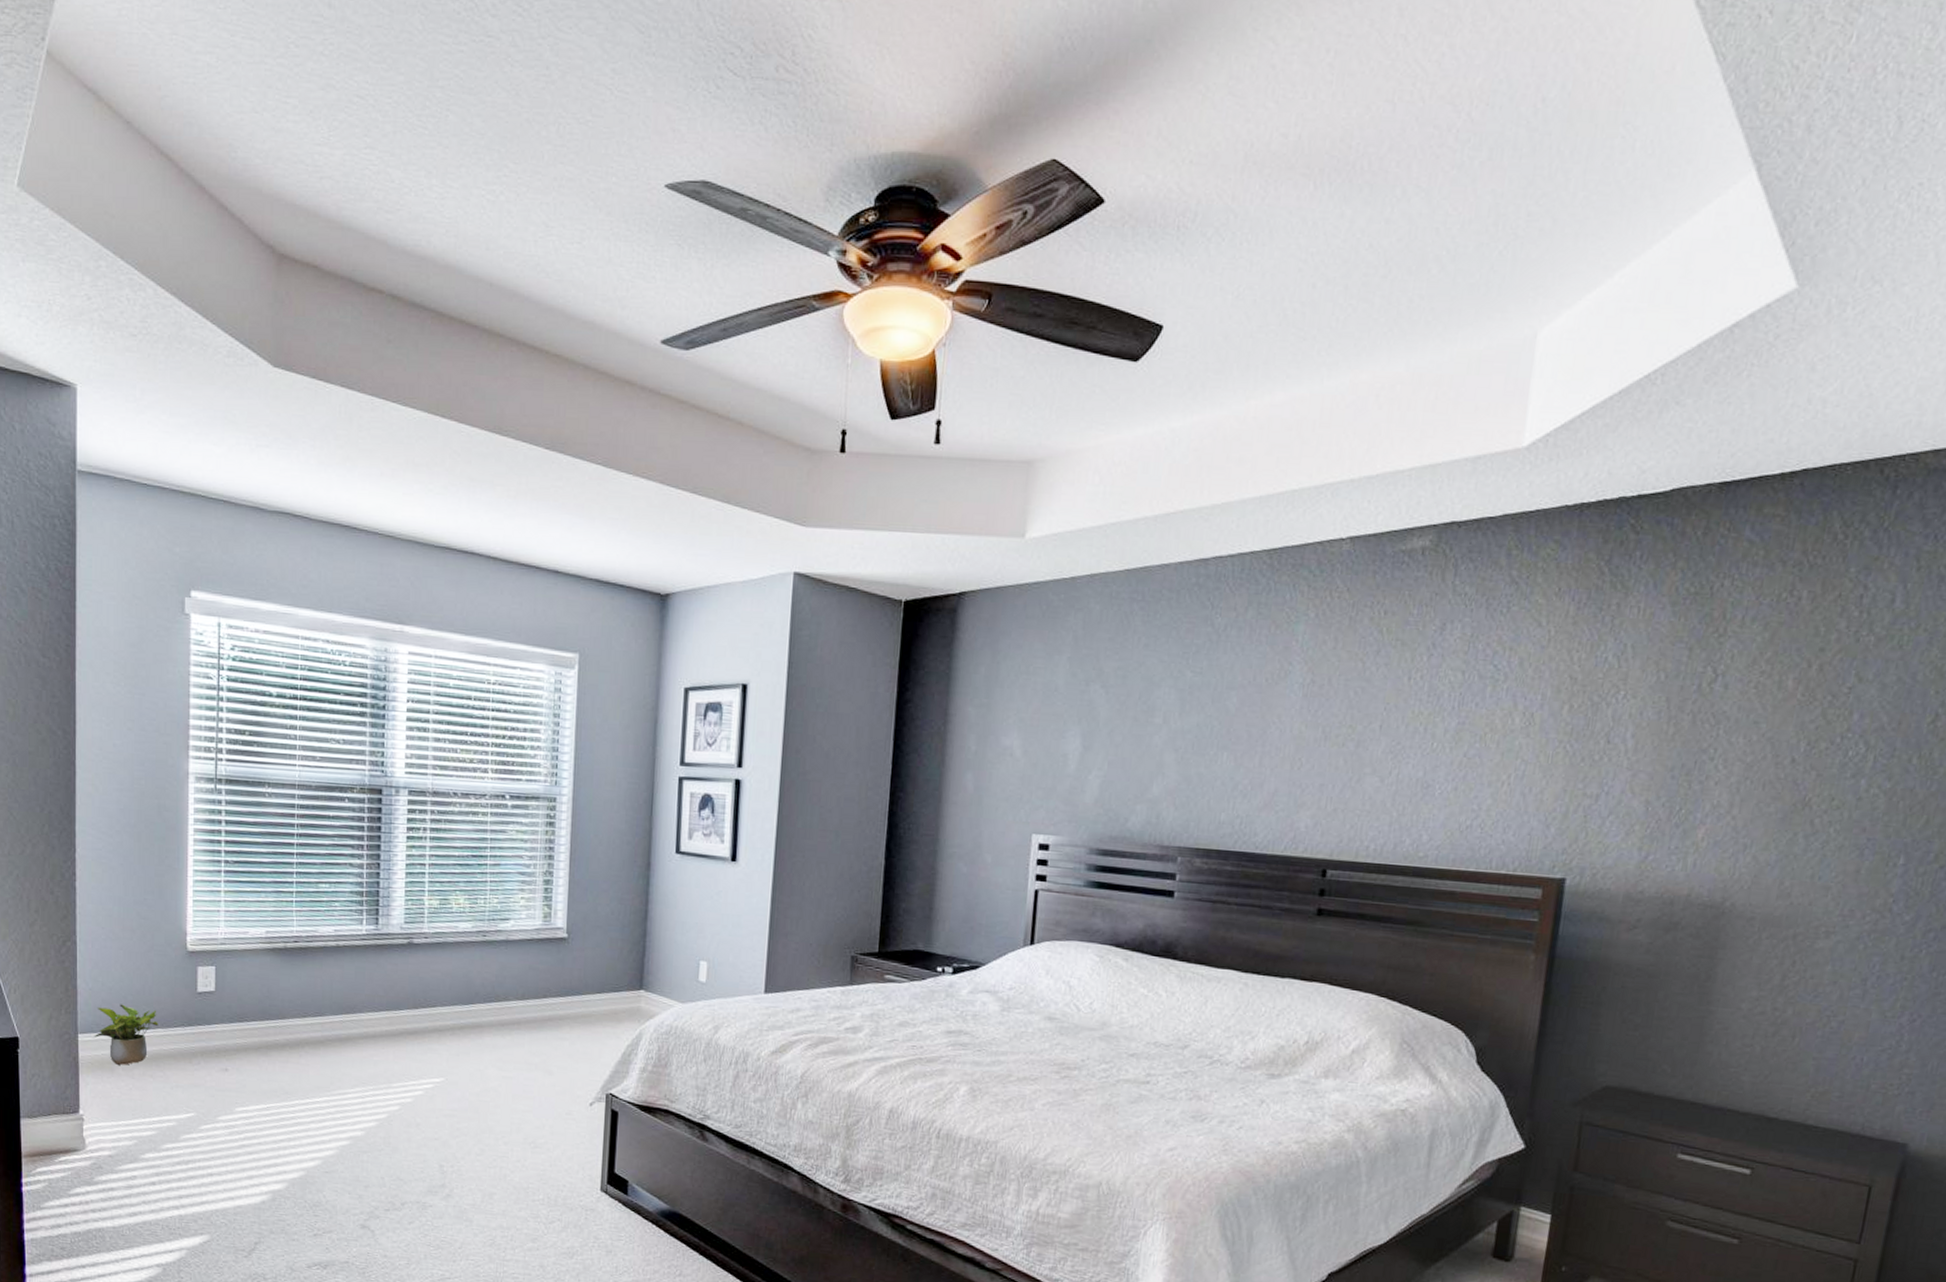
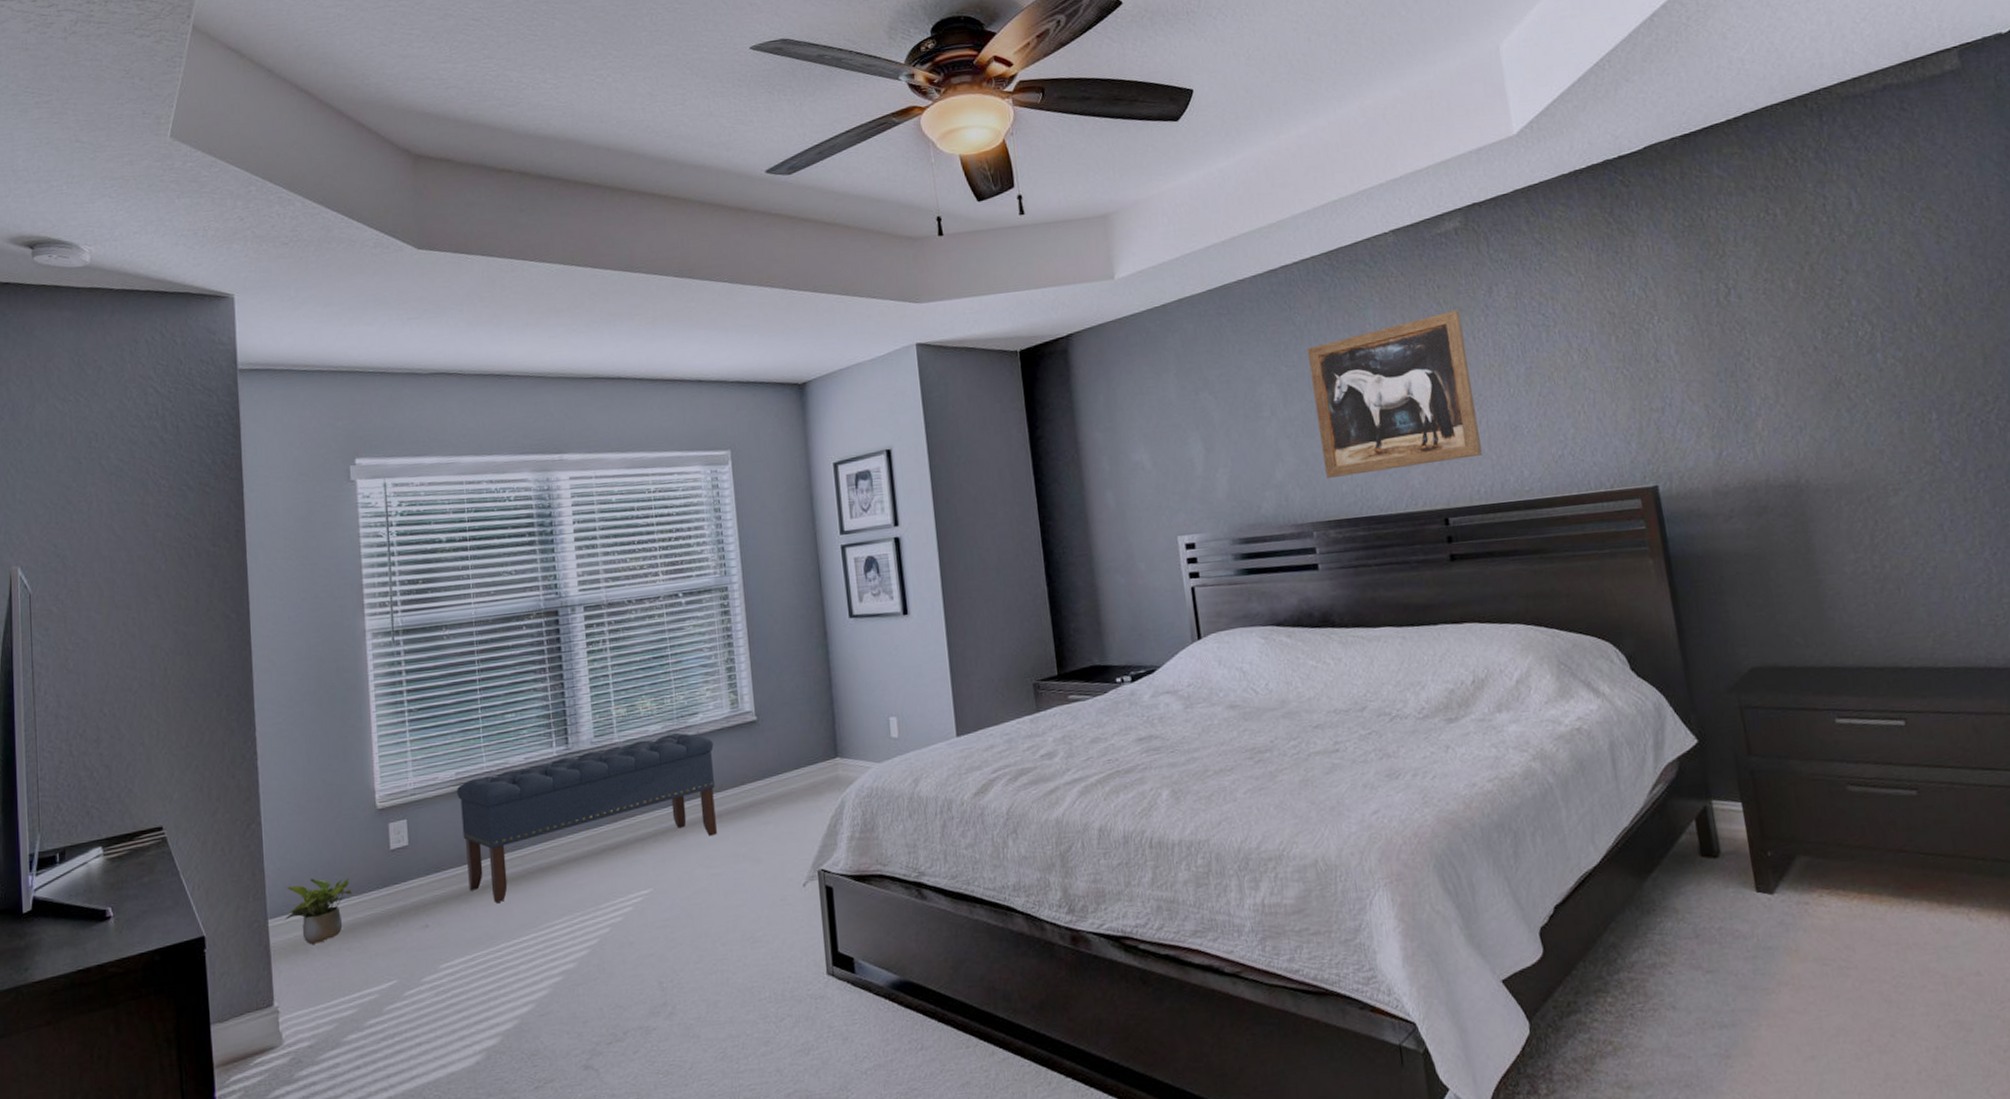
bench: none [266,934,521,1062] -> present [457,733,717,903]
wall art: none [1206,642,1402,810] -> present [1306,310,1483,478]

